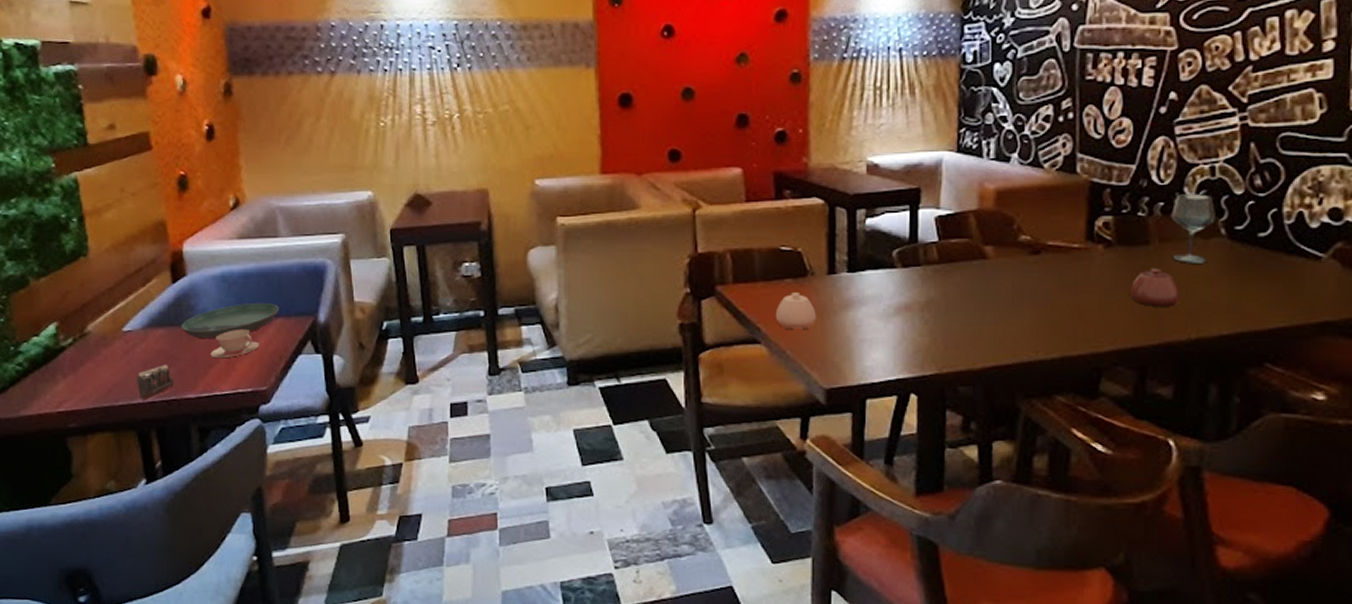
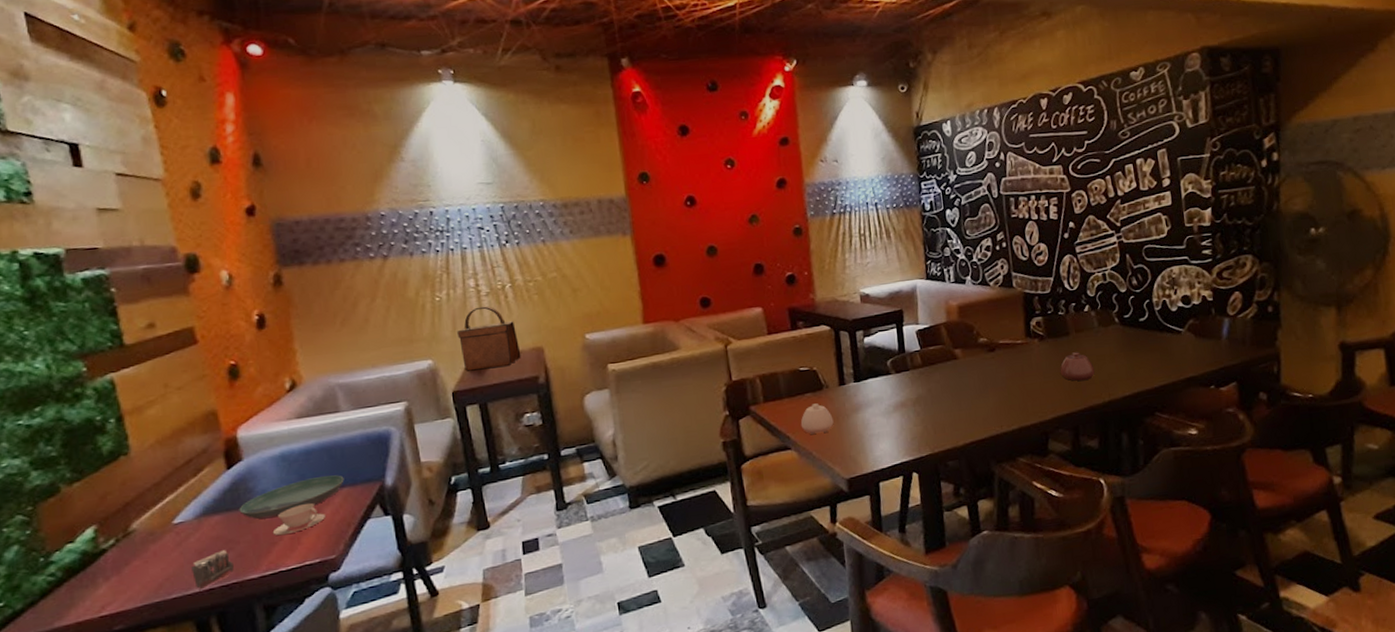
handbag: none [400,137,464,208] -> present [457,306,521,371]
wine glass: present [1170,194,1215,263] -> none [1080,294,1110,346]

